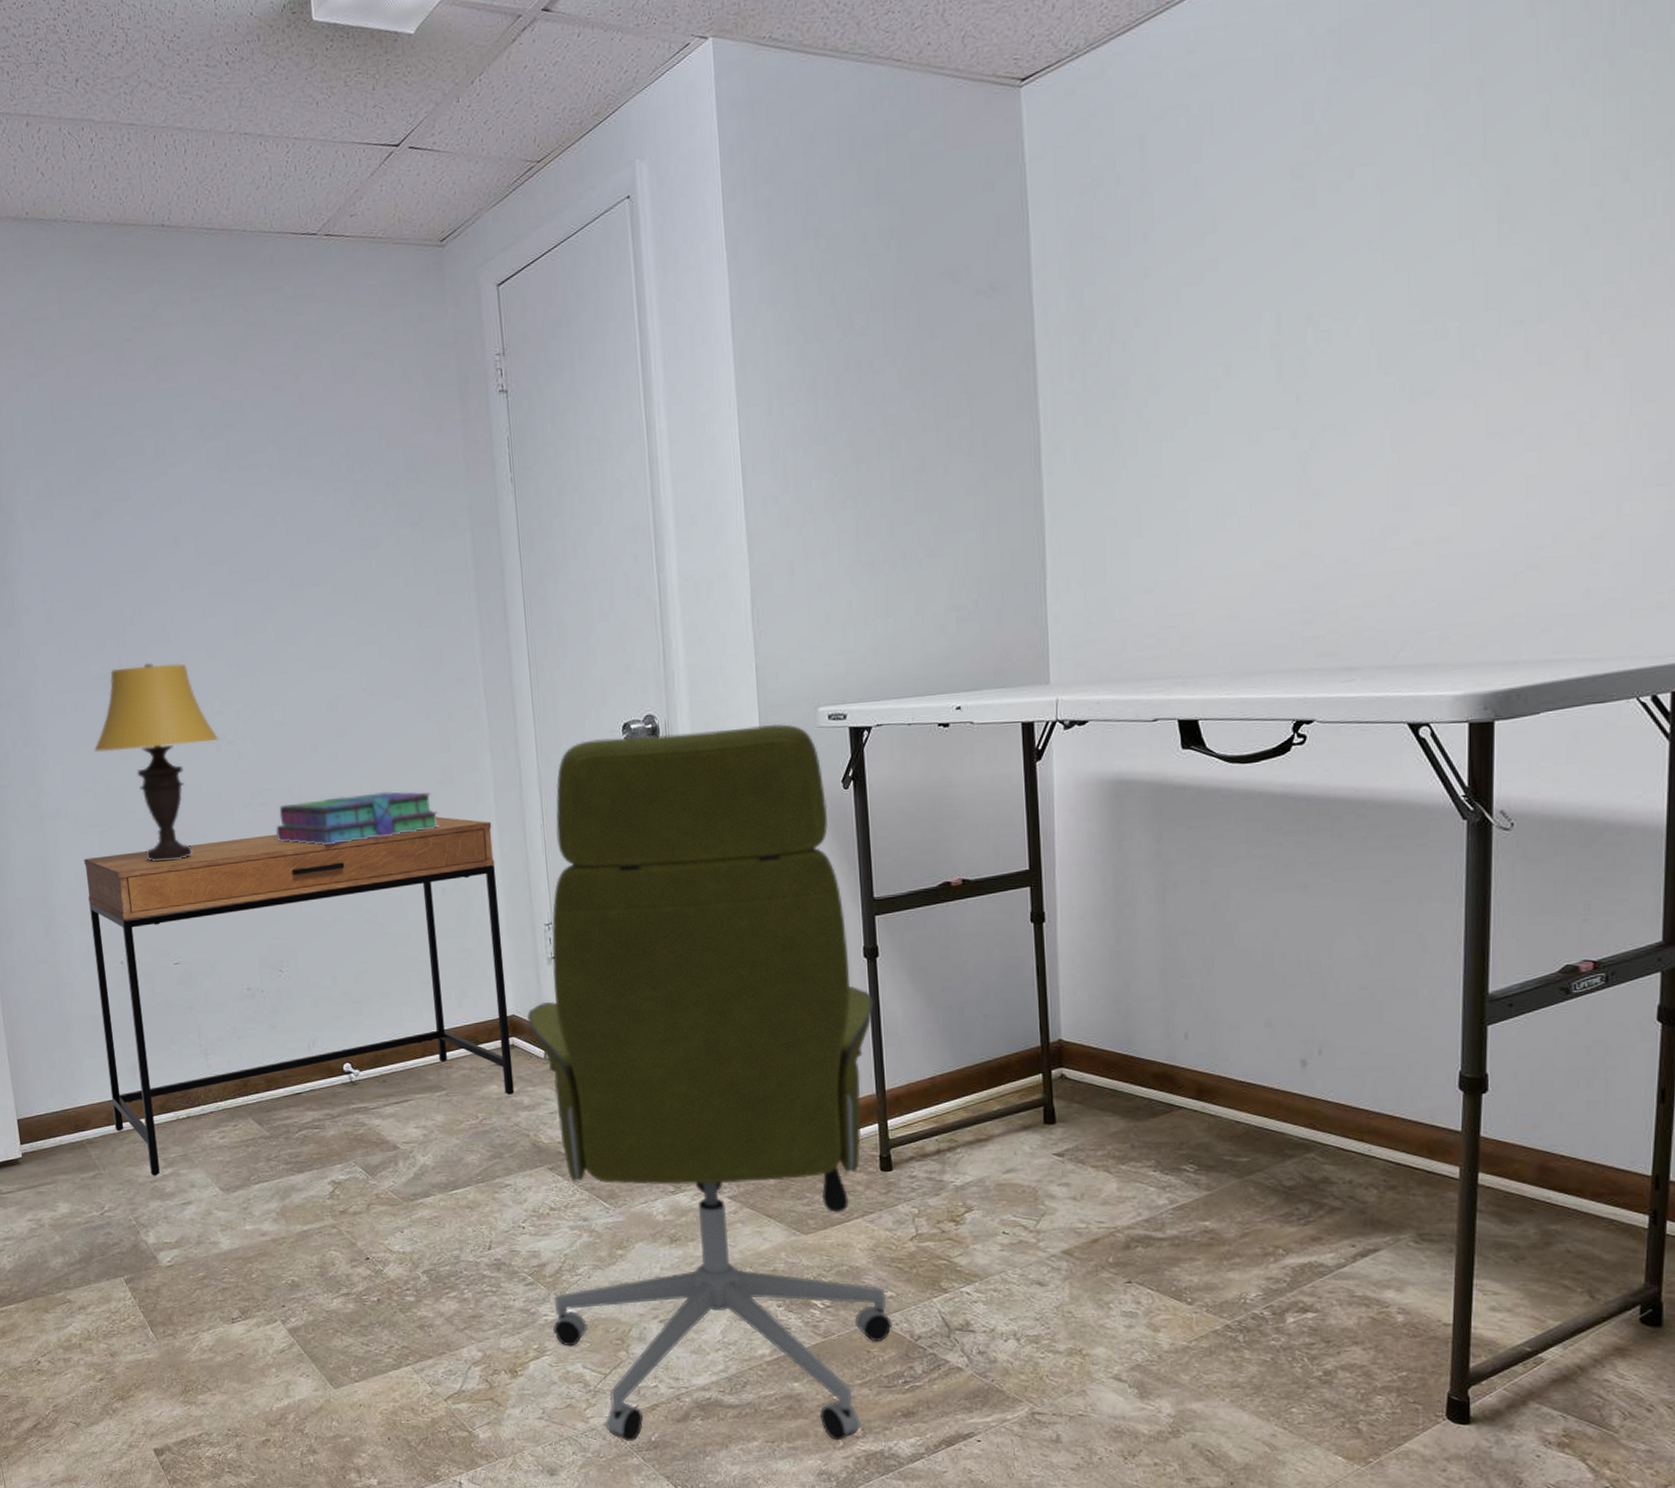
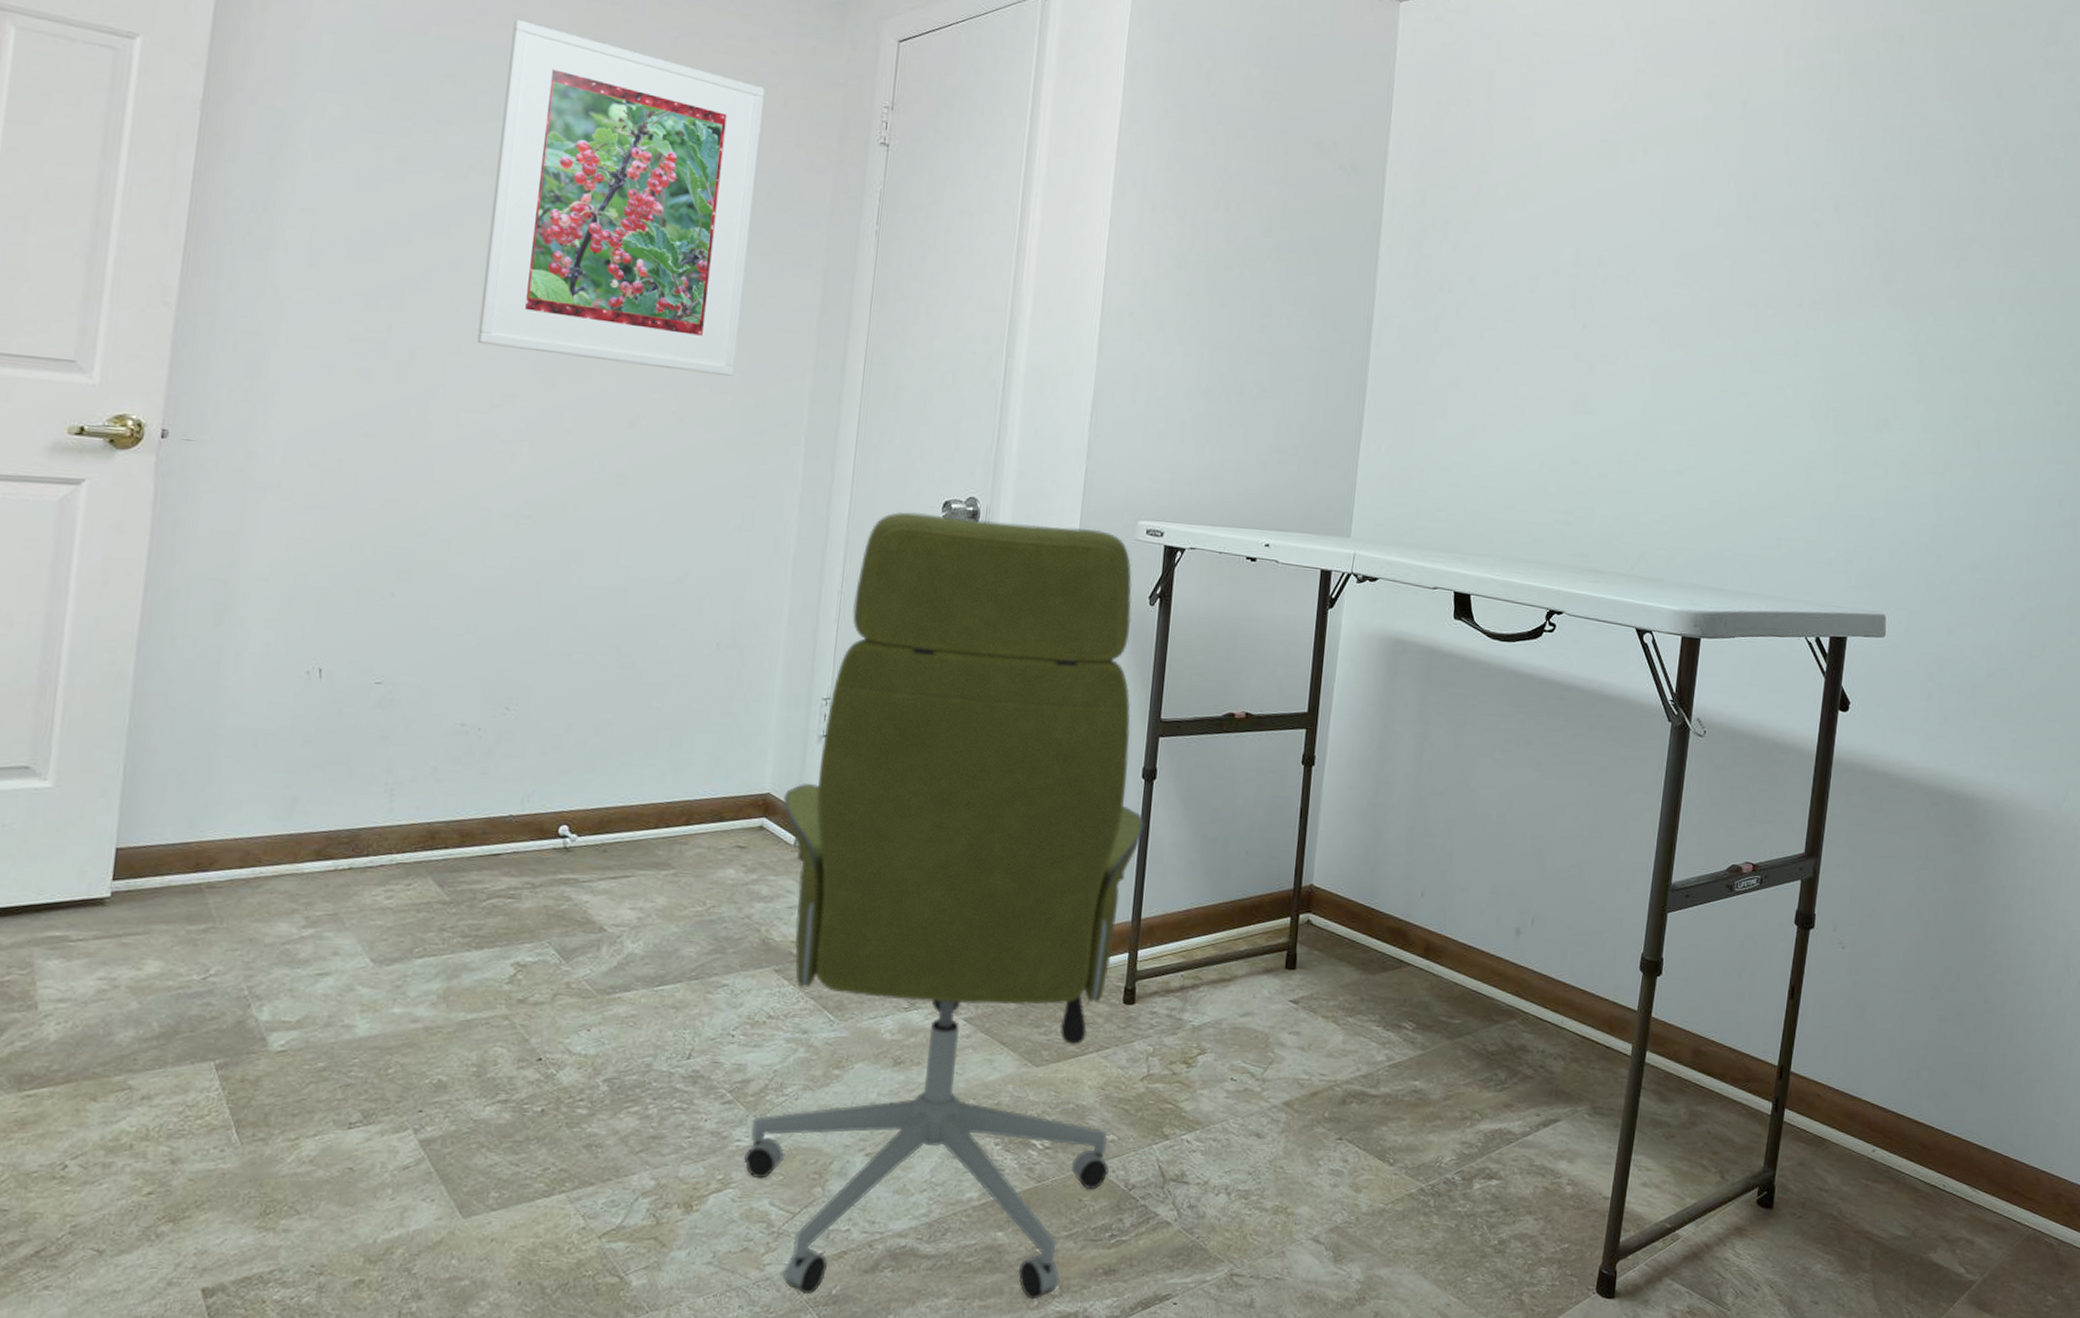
desk: present [84,816,515,1176] -> none [249,542,786,937]
table lamp: present [94,662,220,862] -> none [333,333,492,563]
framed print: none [159,361,409,661] -> present [477,19,765,376]
stack of books: present [276,791,439,845] -> none [536,521,729,577]

